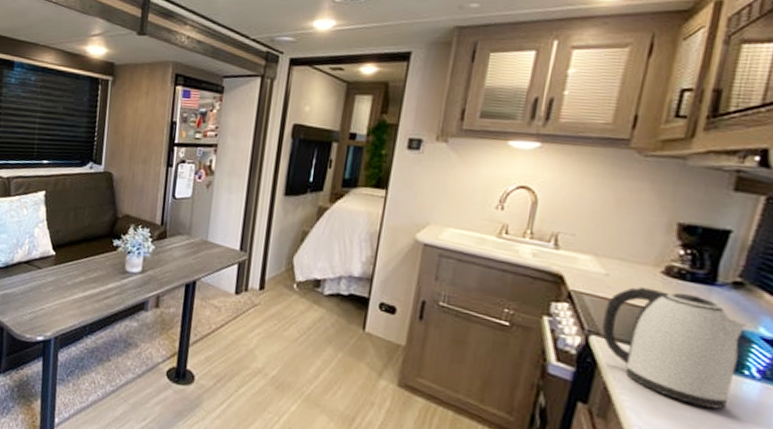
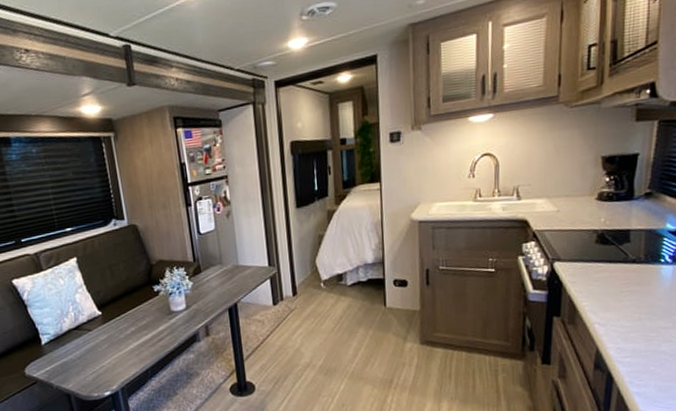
kettle: present [602,286,747,410] -> none [561,211,658,295]

